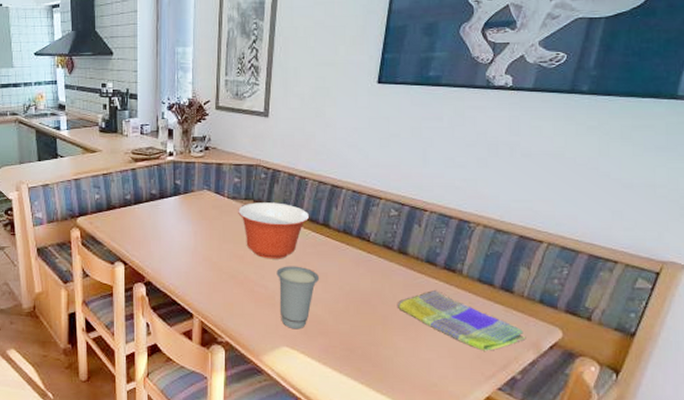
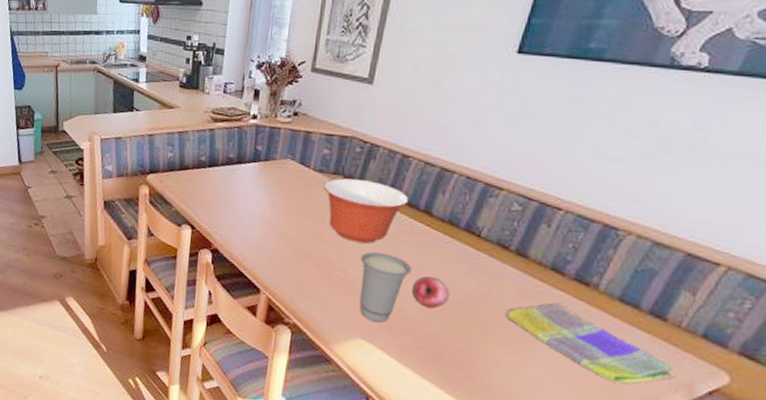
fruit: none [321,282,352,309] -> present [411,276,450,309]

